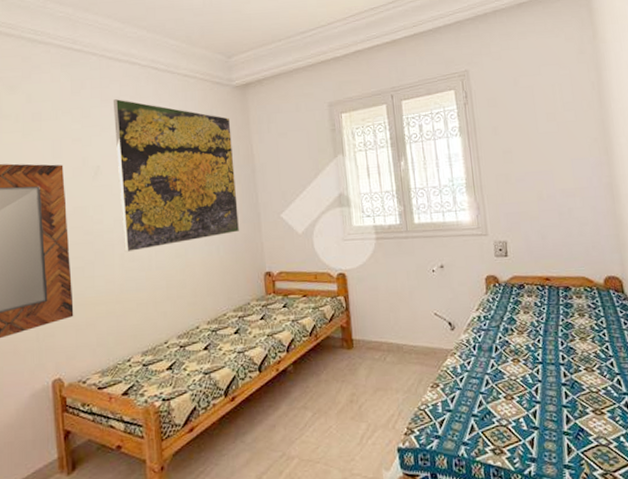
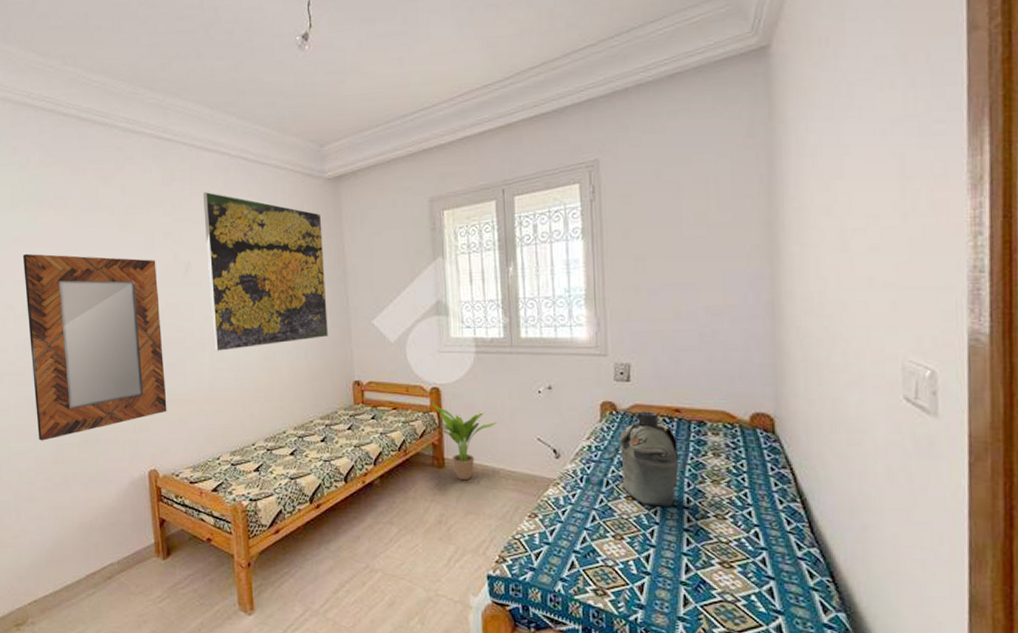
potted plant: none [338,288,398,359] -> present [431,403,497,481]
military canteen: none [502,281,553,366] -> present [619,411,679,507]

